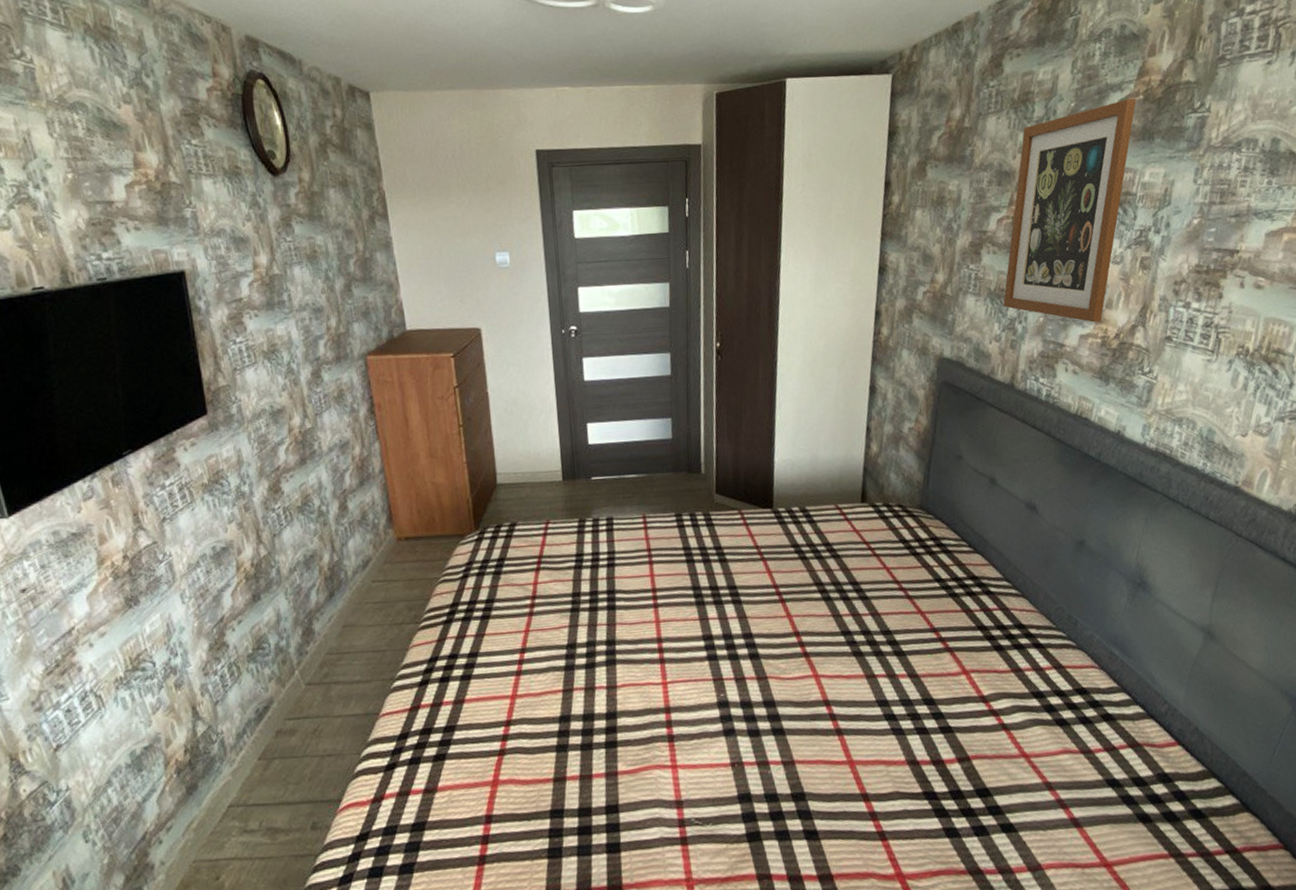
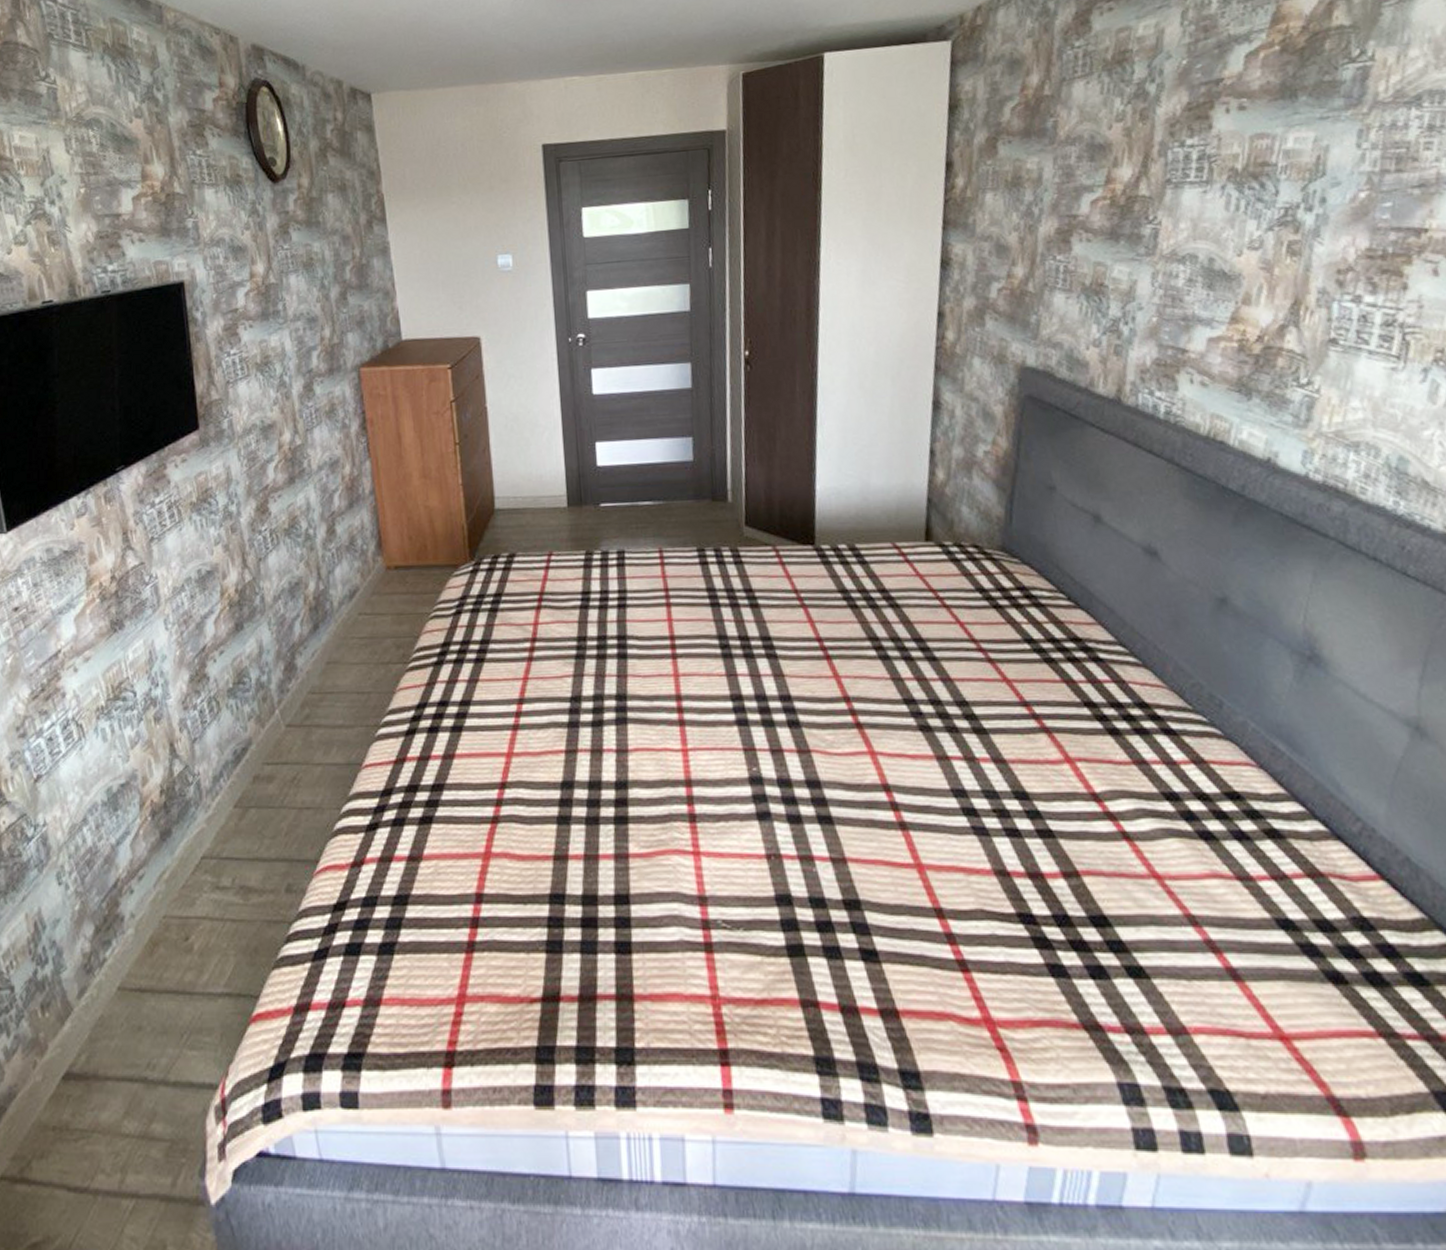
wall art: present [1002,98,1136,323] -> none [1102,50,1271,323]

